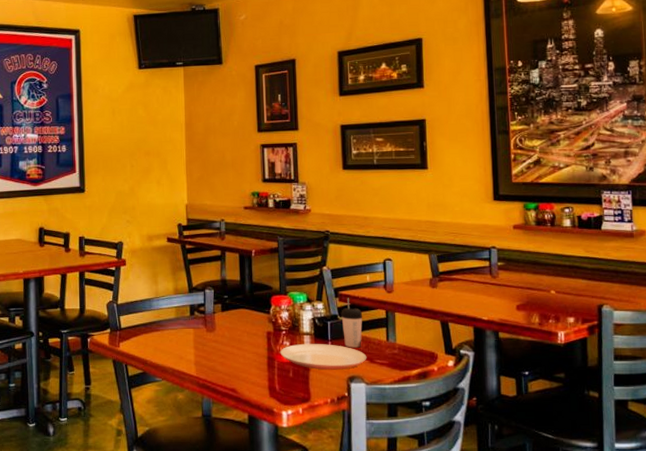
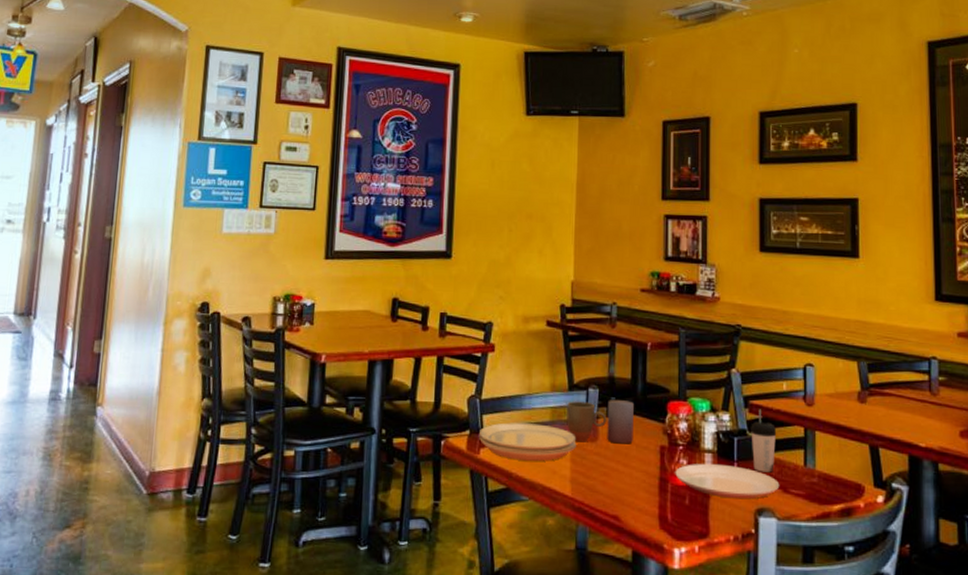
plate: none [118,321,198,350] -> present [479,423,577,462]
mug: none [188,300,222,333] -> present [566,401,607,442]
cup: none [222,298,244,332] -> present [607,400,634,444]

